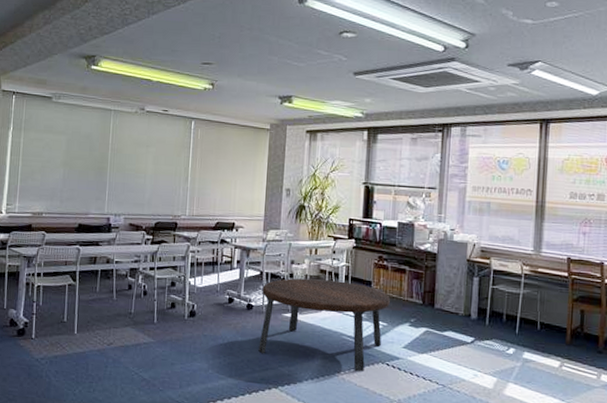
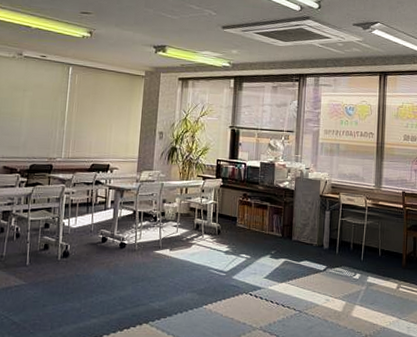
dining table: present [258,278,390,372] -> none [130,216,253,303]

